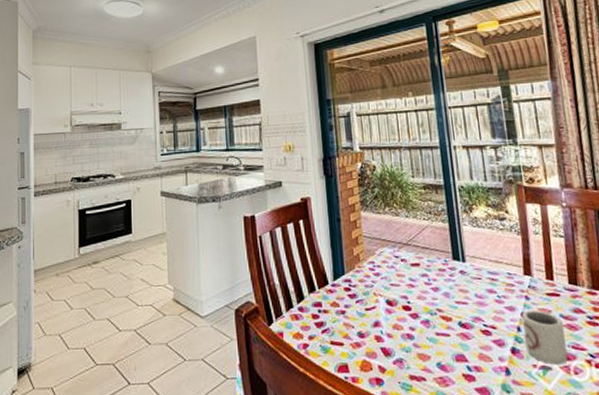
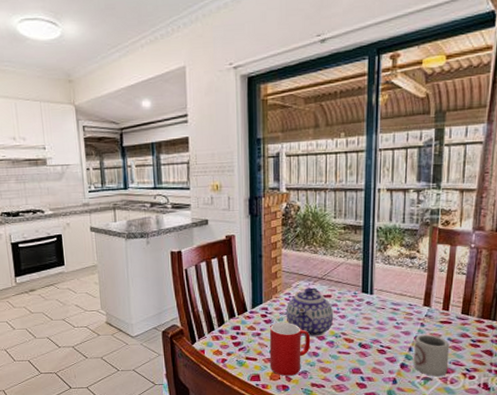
cup: none [355,296,404,366] -> present [269,322,311,376]
teapot: none [371,255,426,314] -> present [286,287,334,337]

